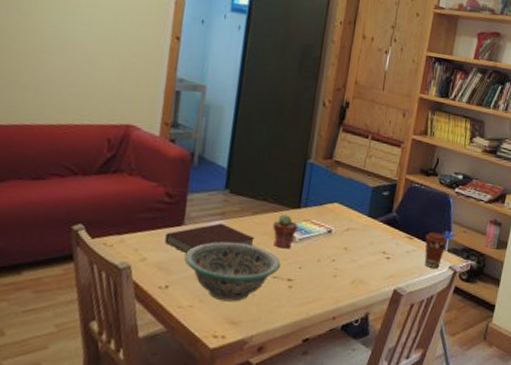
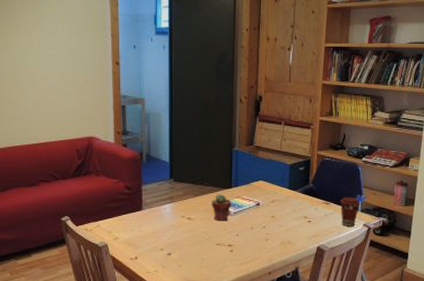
notebook: present [164,223,256,254] -> none [130,206,199,232]
decorative bowl: present [185,241,281,302] -> none [147,219,222,266]

